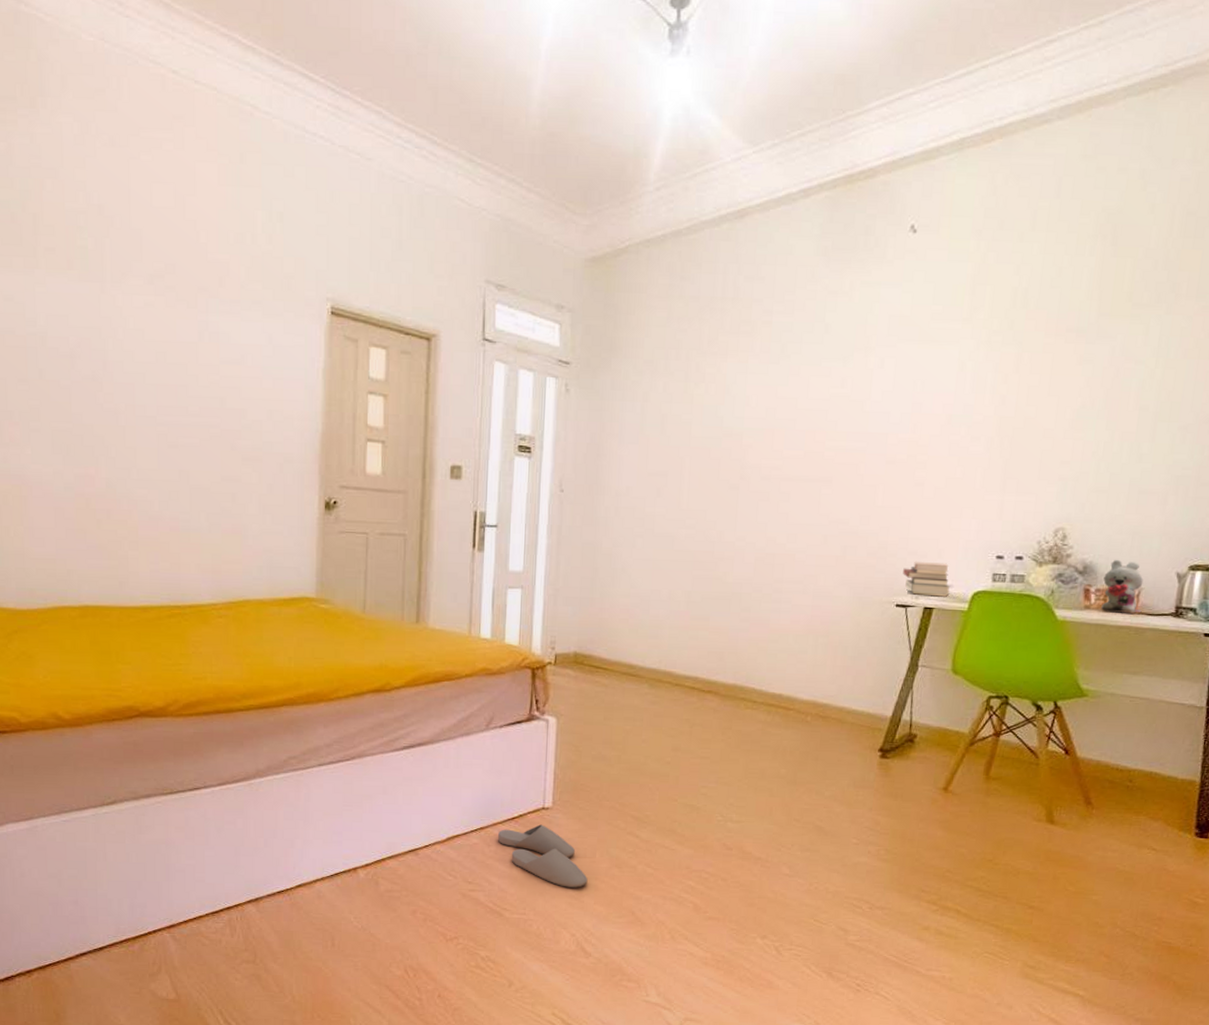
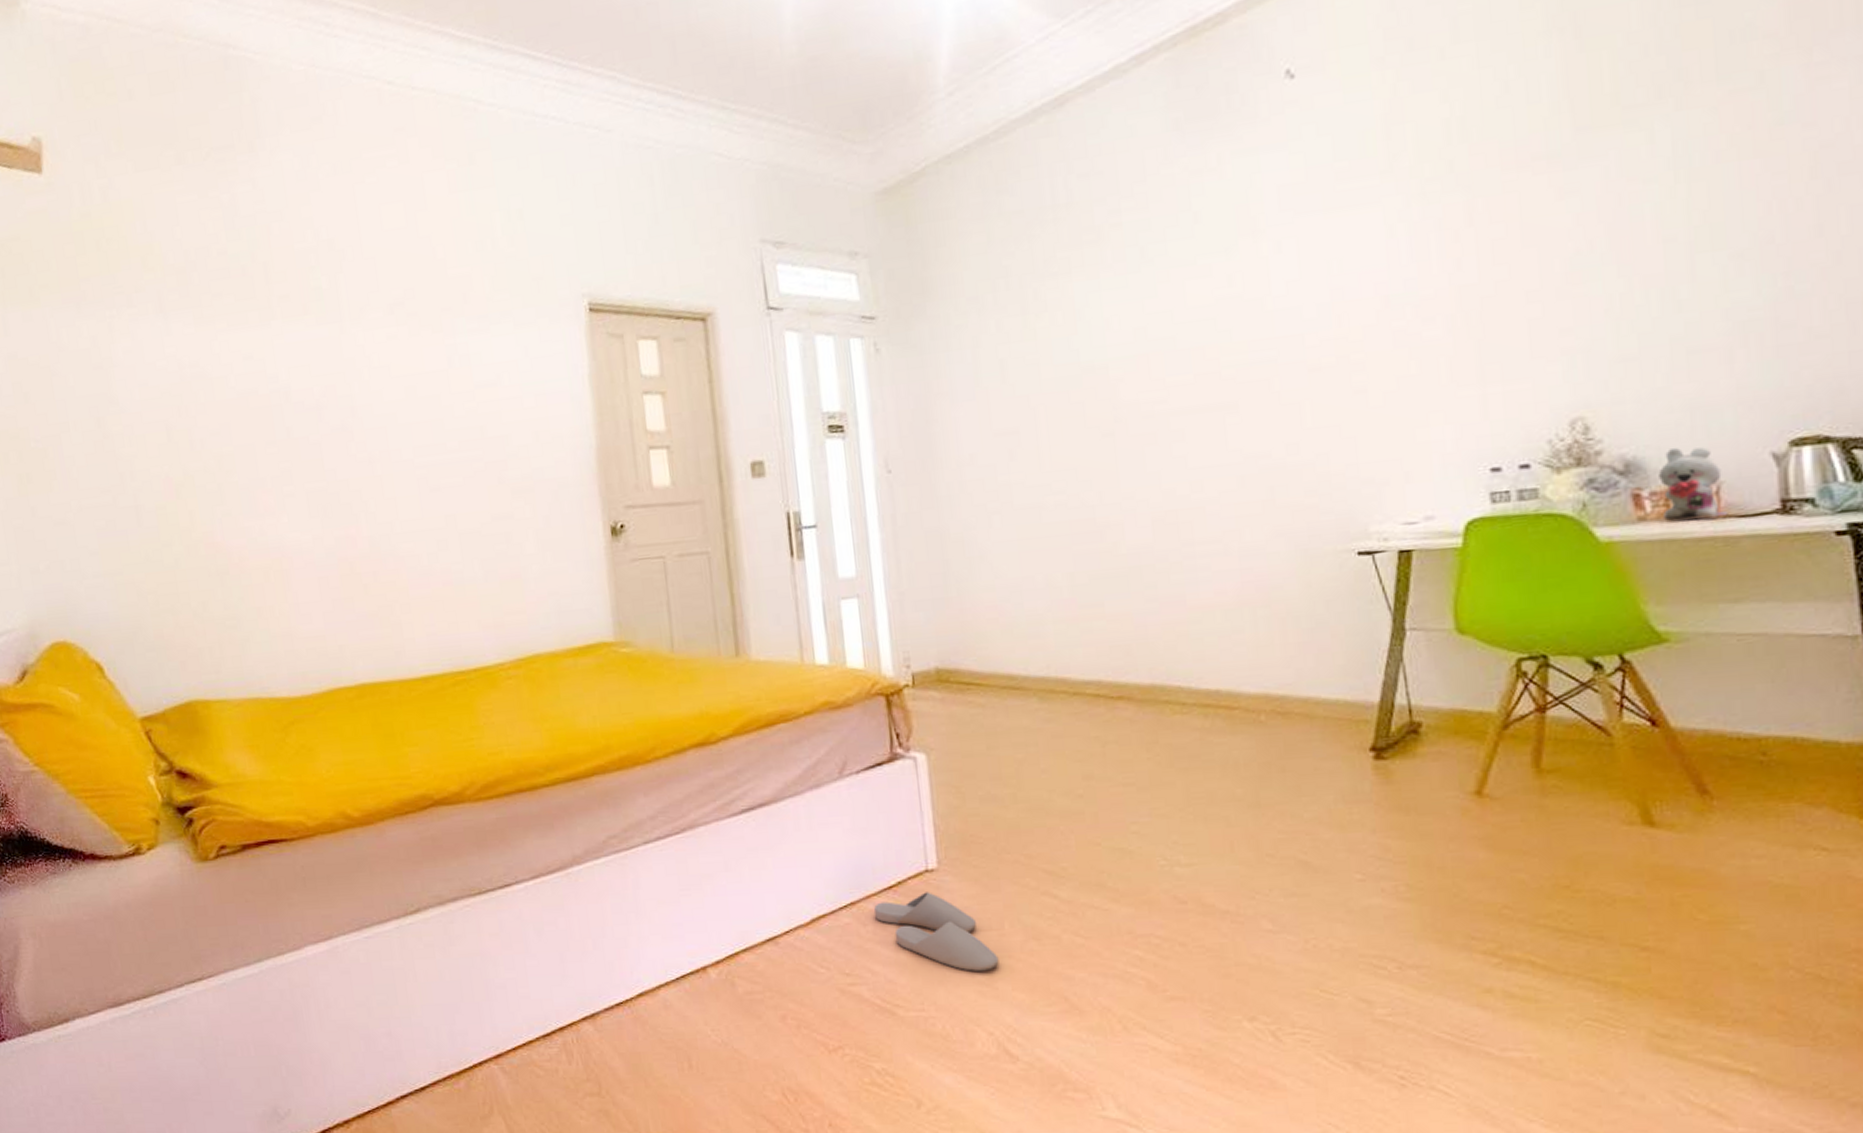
books: present [903,561,951,597] -> none [1359,488,1433,536]

